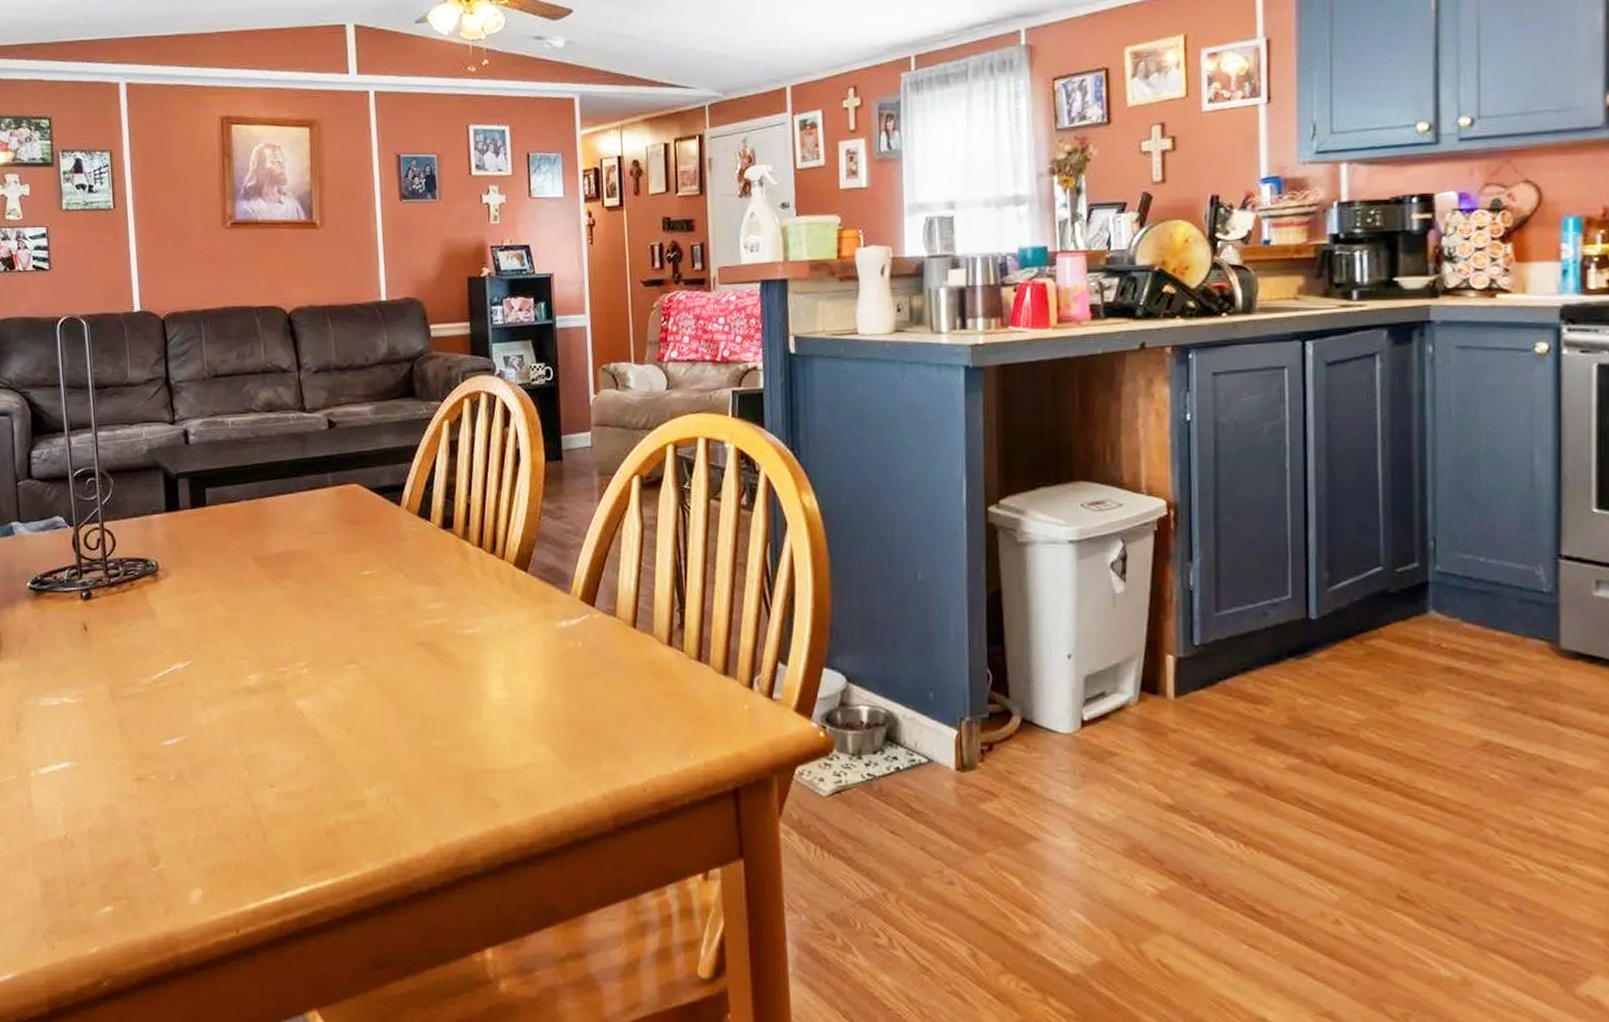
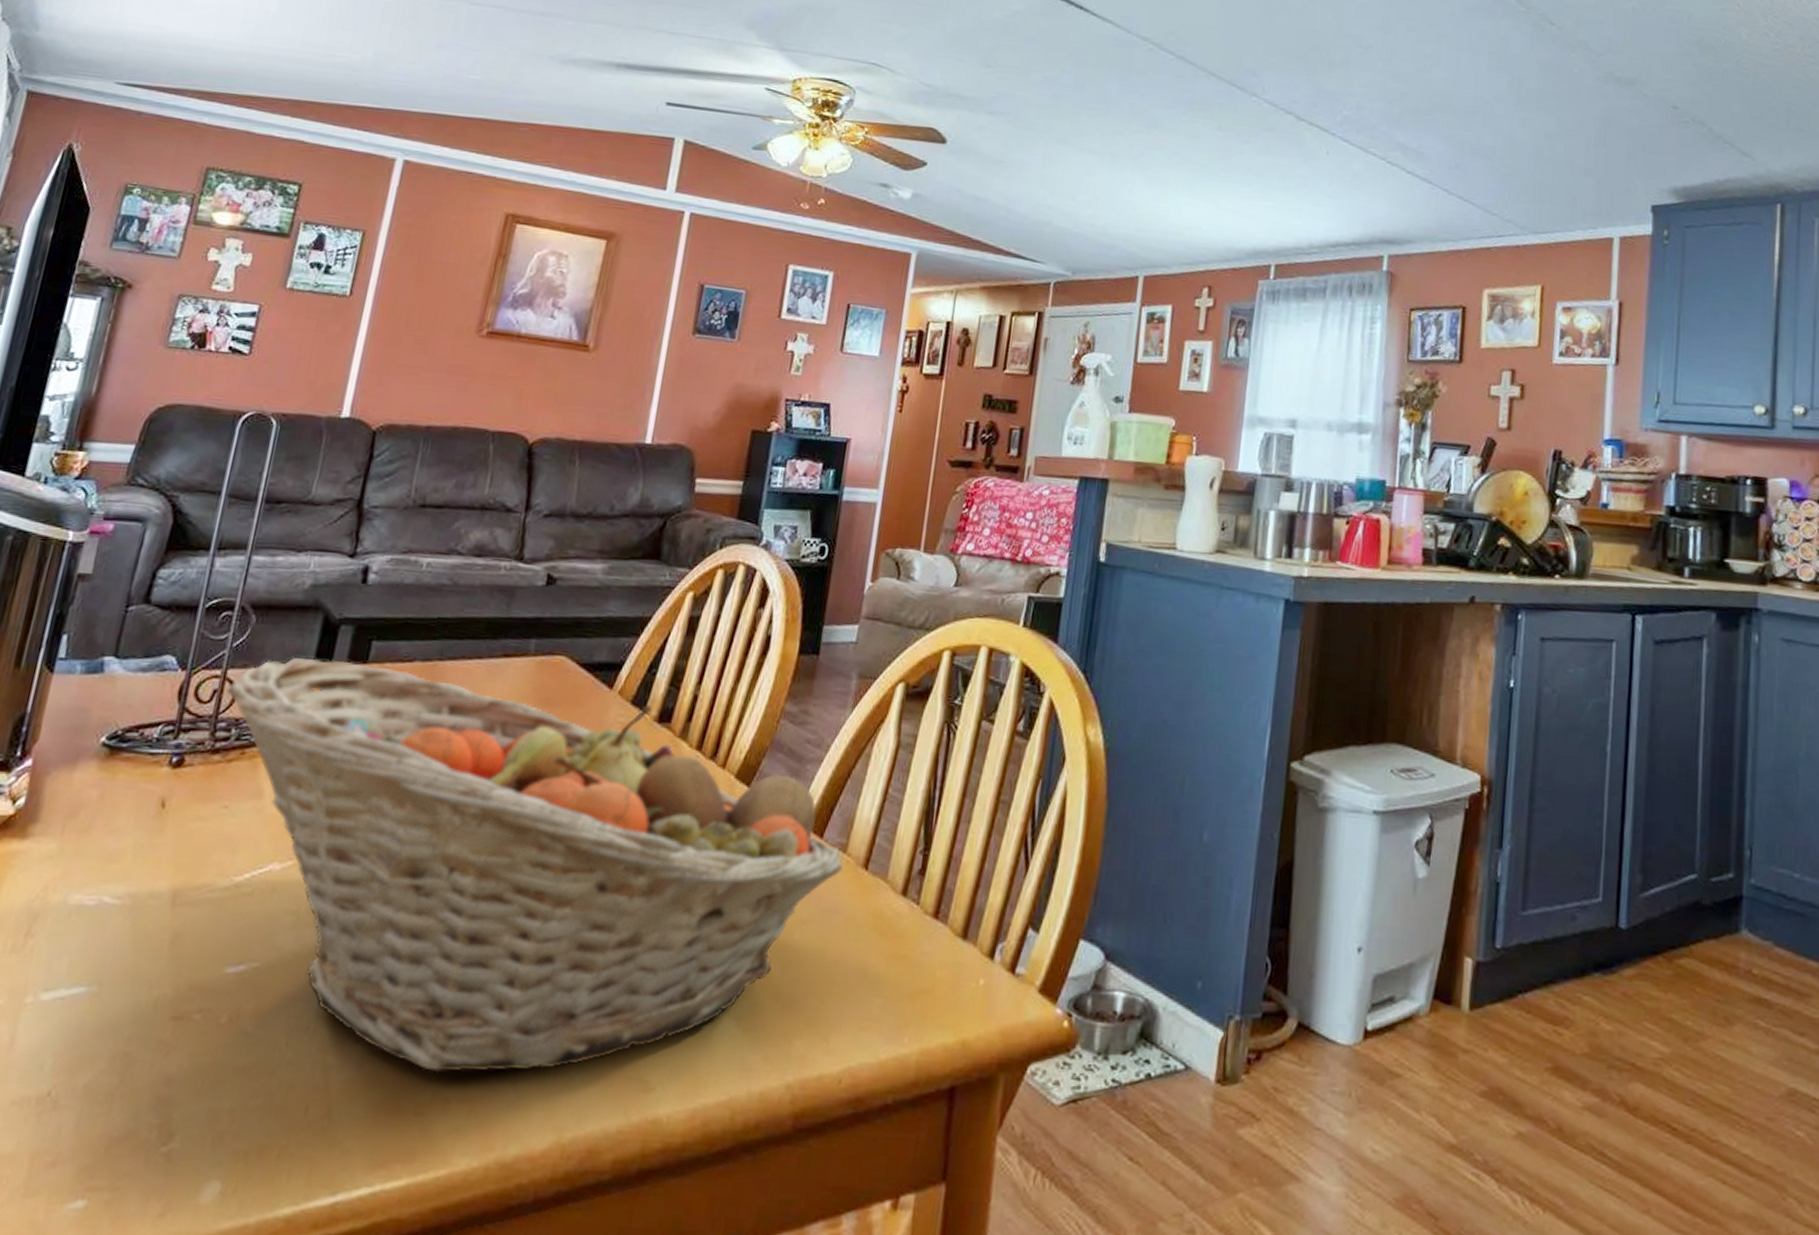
fruit basket: none [106,507,615,805] -> present [226,658,843,1073]

